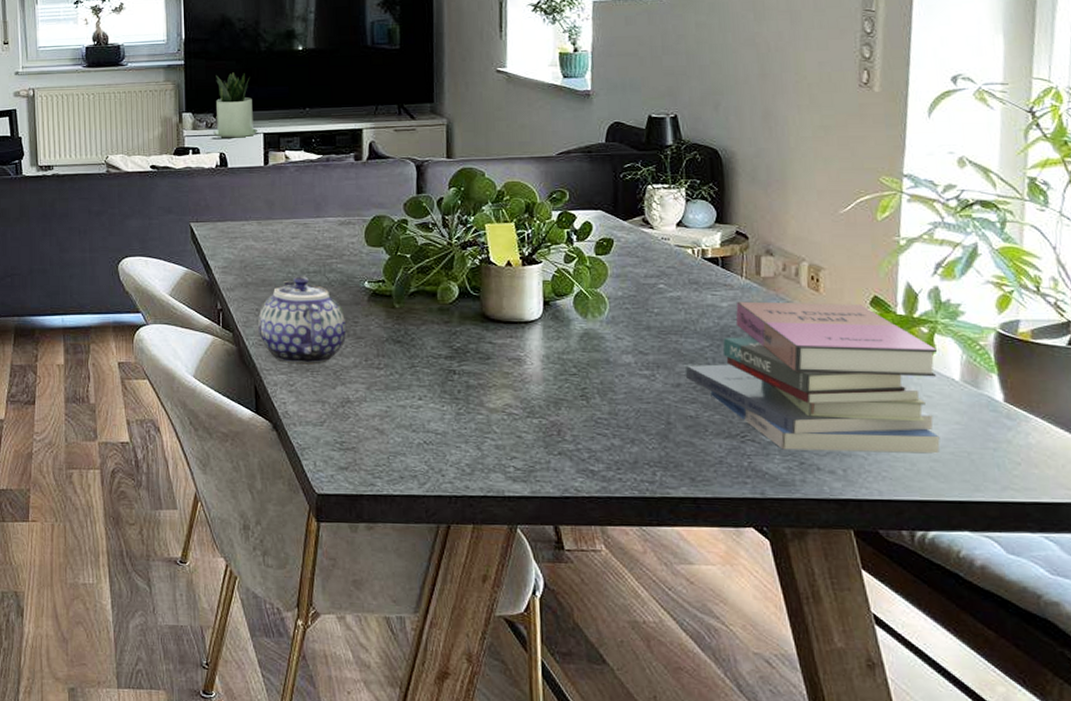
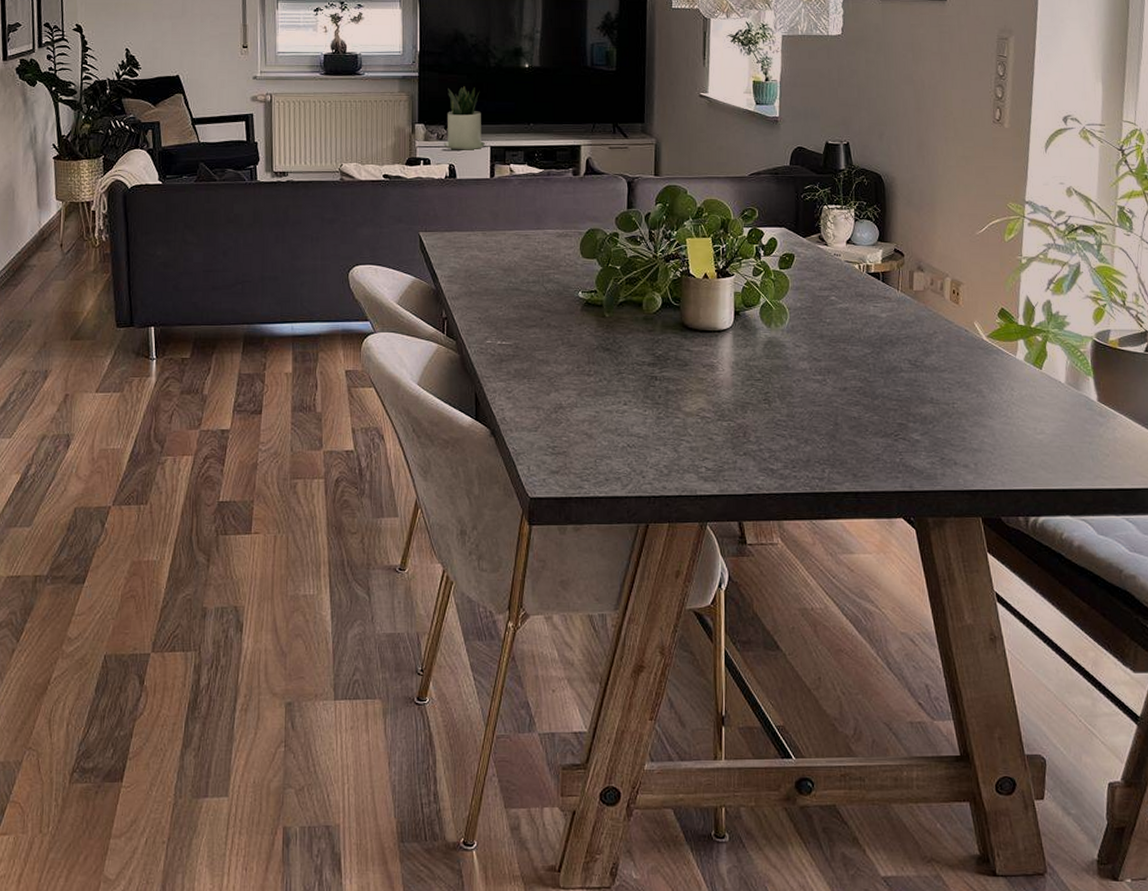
teapot: present [258,275,347,365] -> none [480,285,562,372]
books: present [685,301,940,454] -> none [850,312,1049,448]

